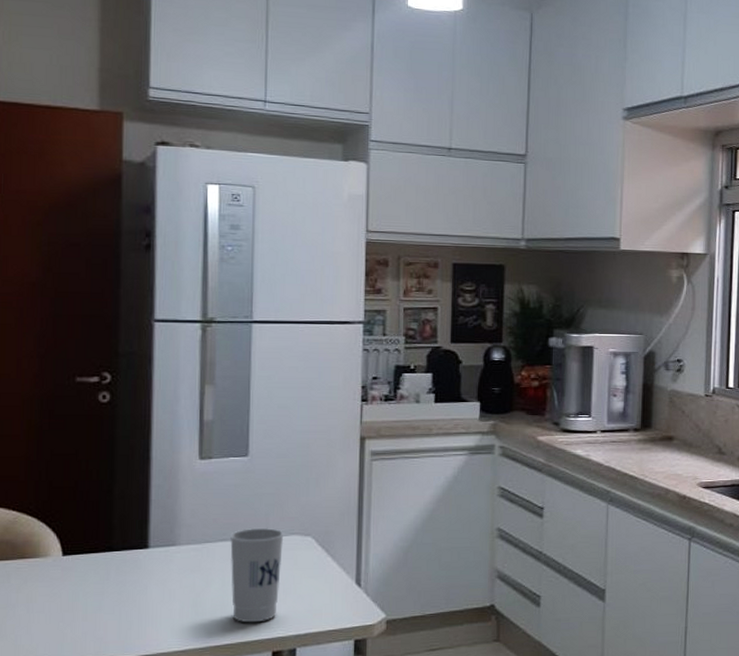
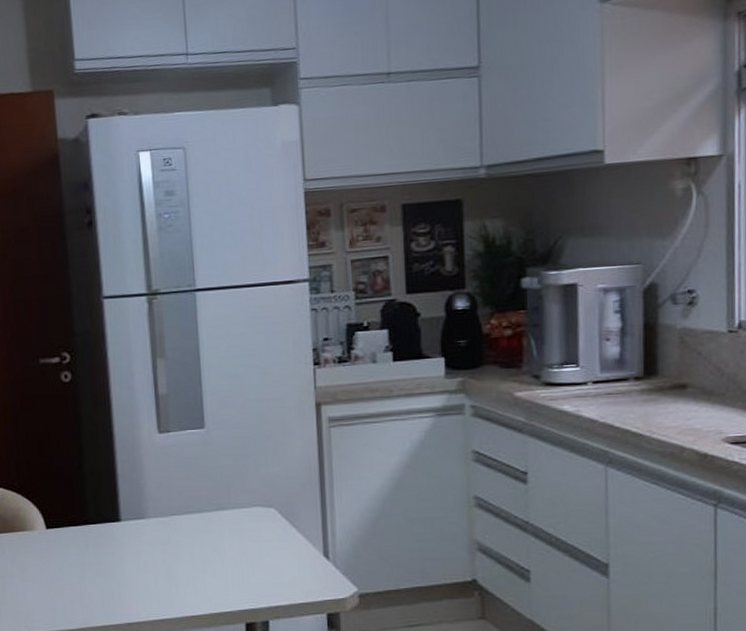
cup: present [230,528,284,623] -> none [195,500,247,595]

